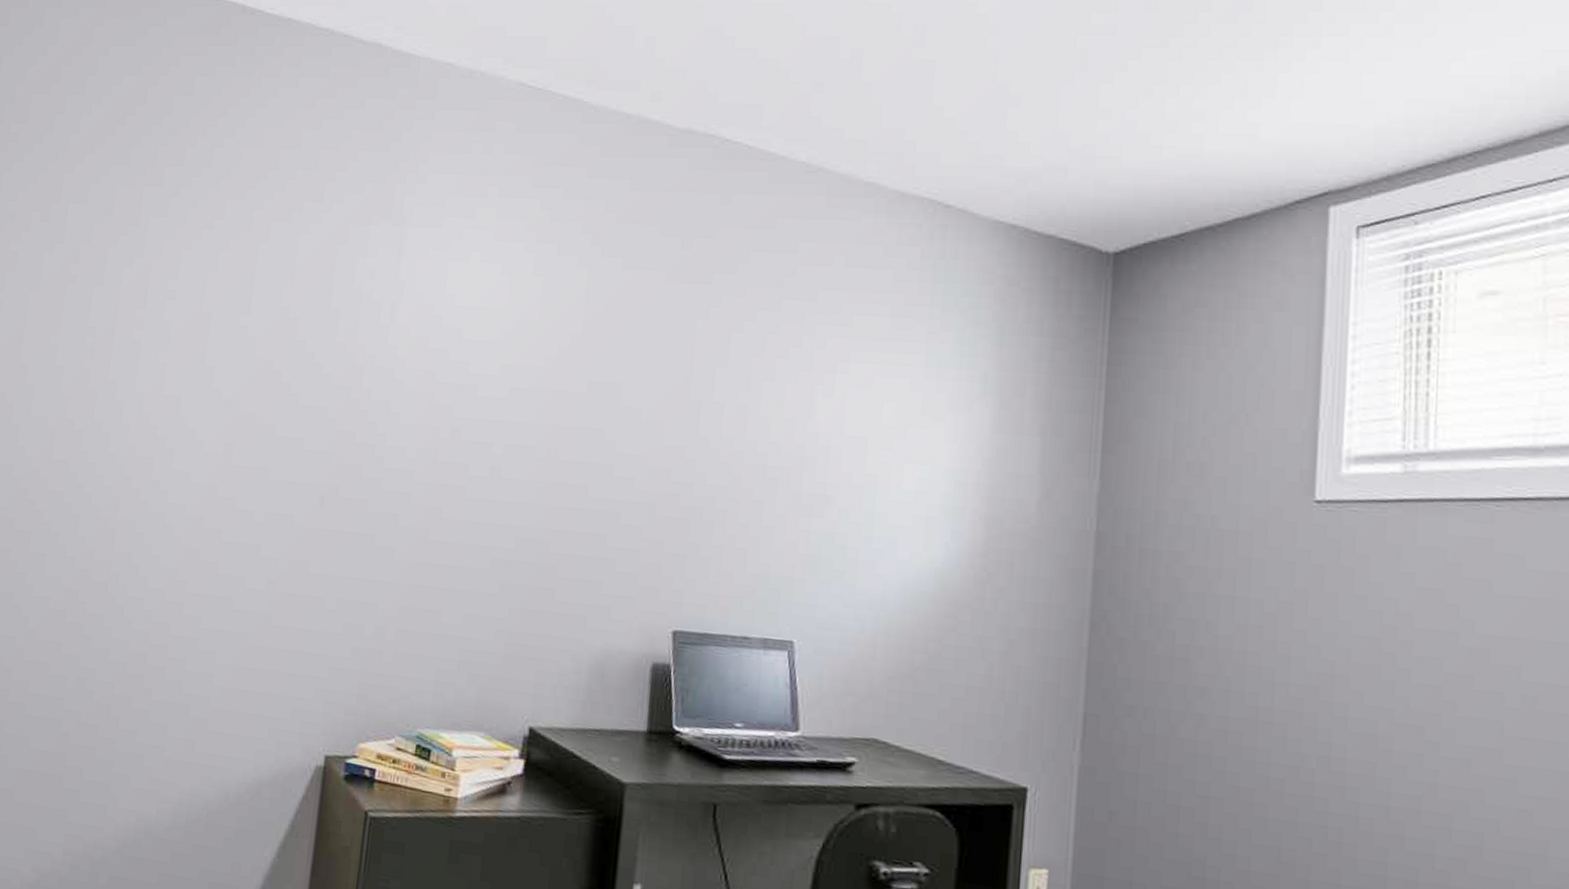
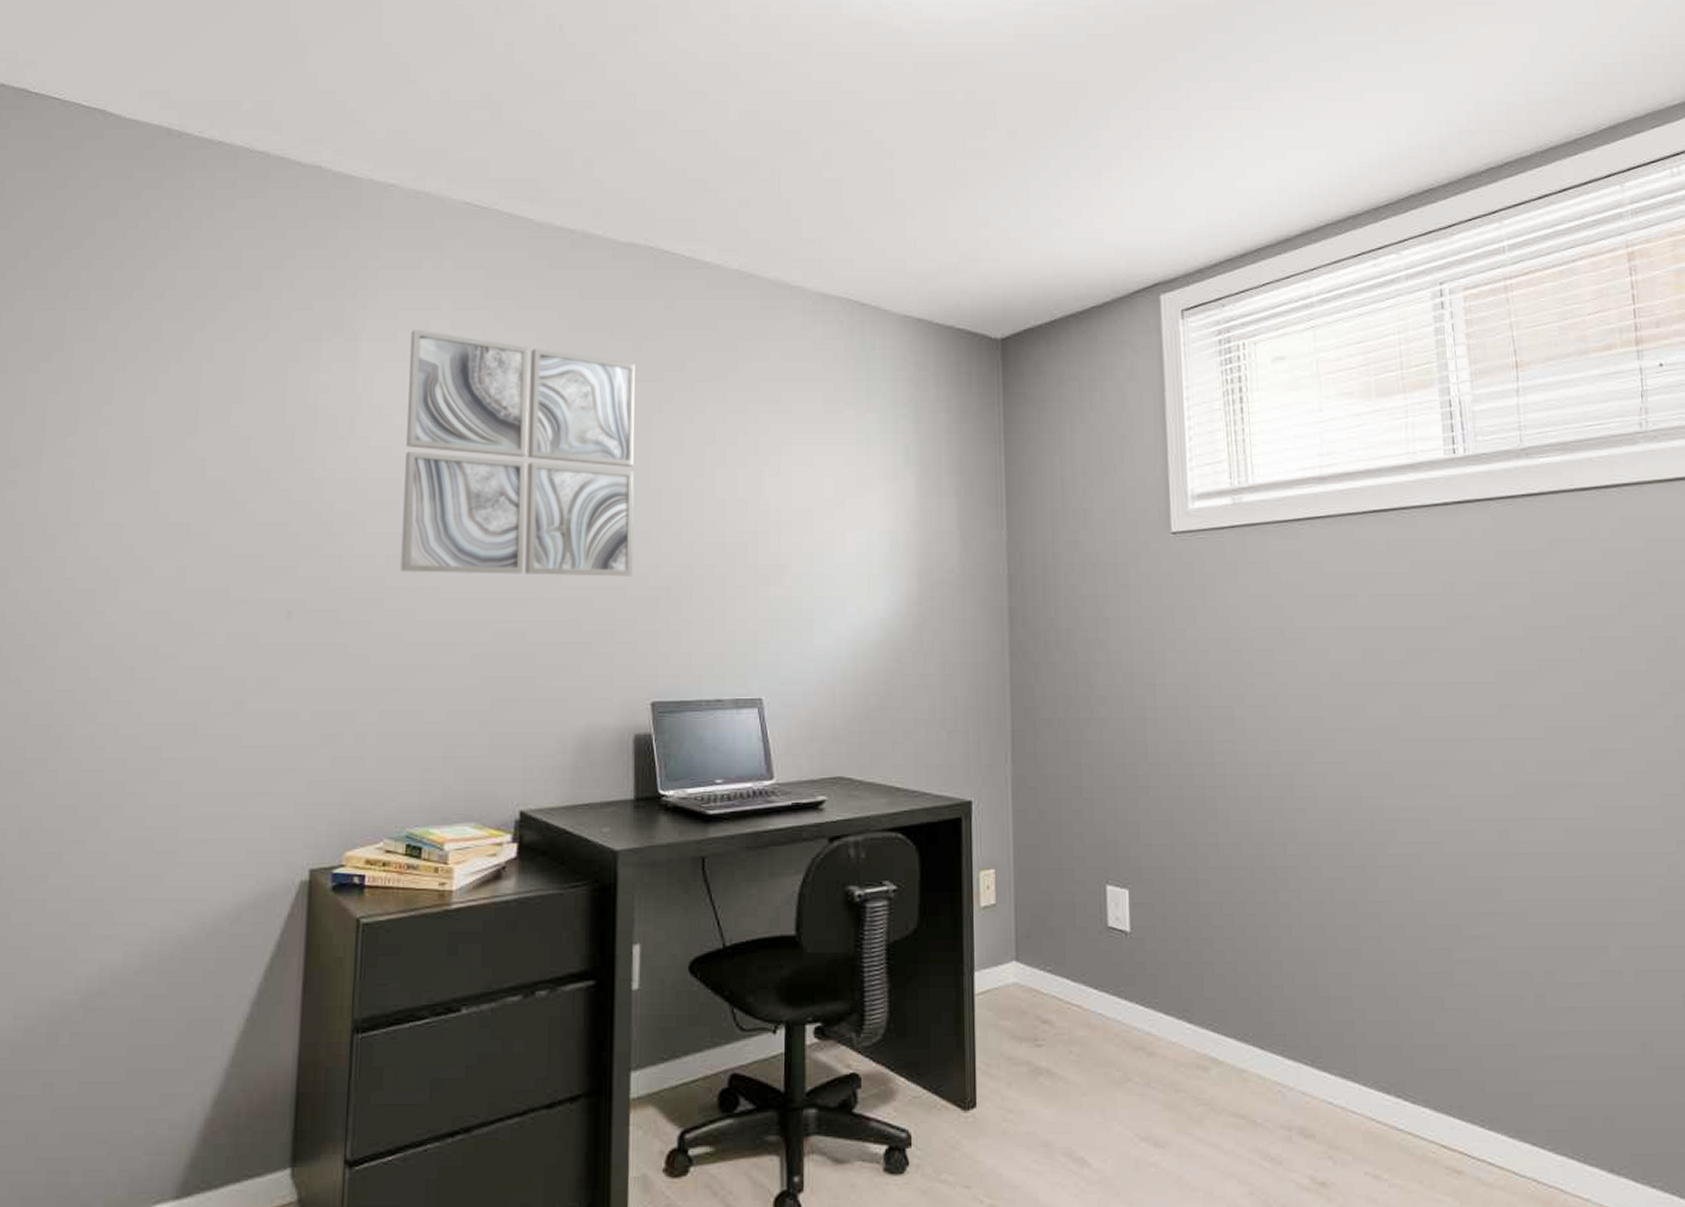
wall art: none [430,217,684,494] -> present [400,330,635,577]

